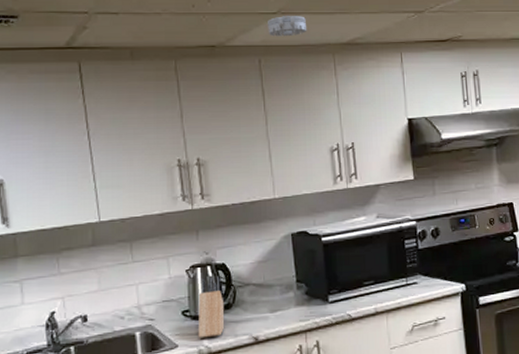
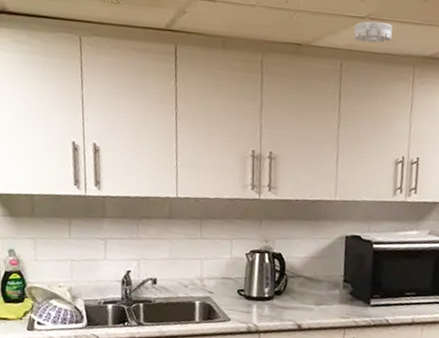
knife block: present [198,276,225,338] -> none [248,263,276,318]

